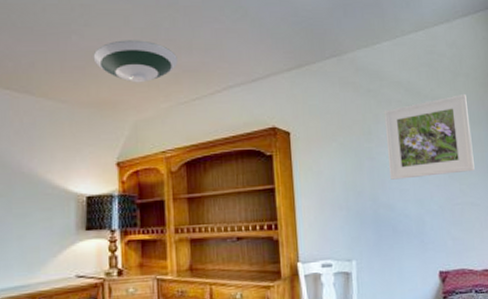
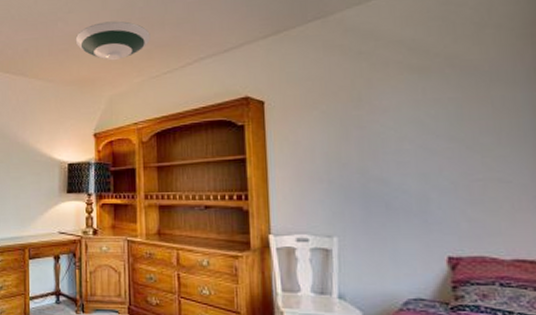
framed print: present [383,93,475,180] -> none [378,48,505,151]

